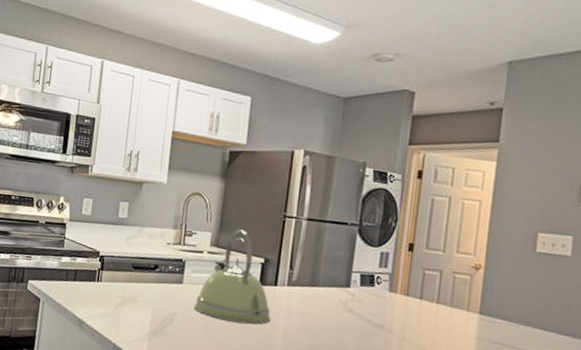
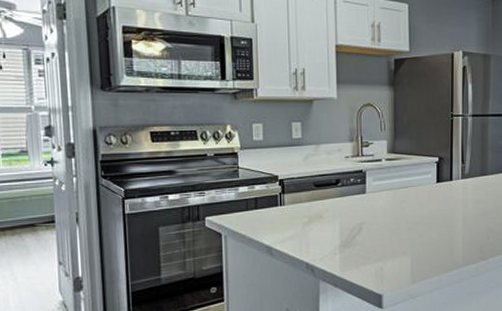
kettle: present [194,229,271,325] -> none [379,133,451,221]

